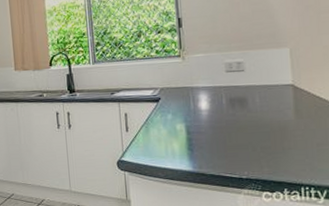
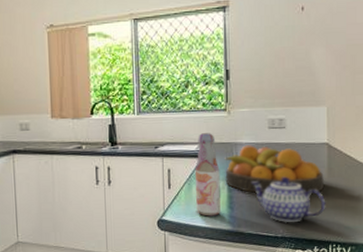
bottle: none [151,78,180,158] -> present [194,133,221,217]
fruit bowl: none [181,89,291,135] -> present [225,145,324,193]
teapot: none [211,118,295,165] -> present [252,176,326,223]

